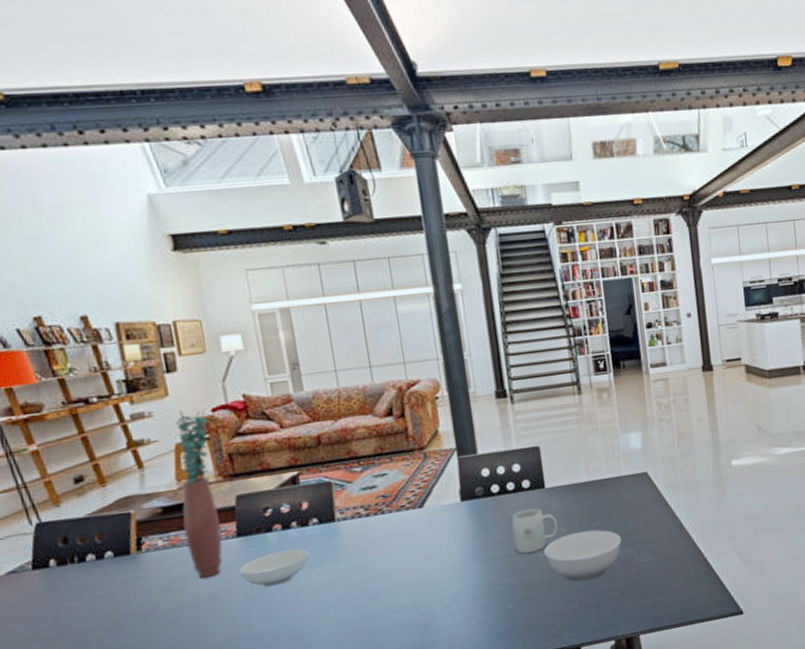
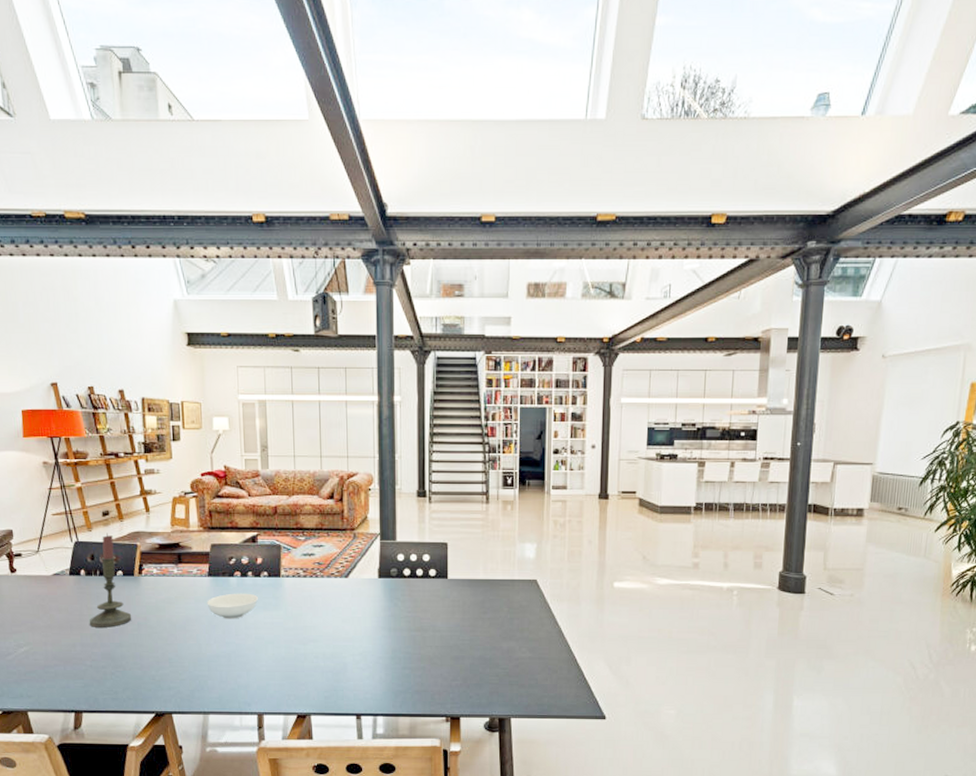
candle: none [69,504,134,633] -> present [89,533,132,628]
vase: present [176,410,223,579] -> none [172,471,198,603]
mug: present [511,508,559,554] -> none [417,593,455,630]
bowl: present [544,530,622,582] -> none [440,621,507,662]

